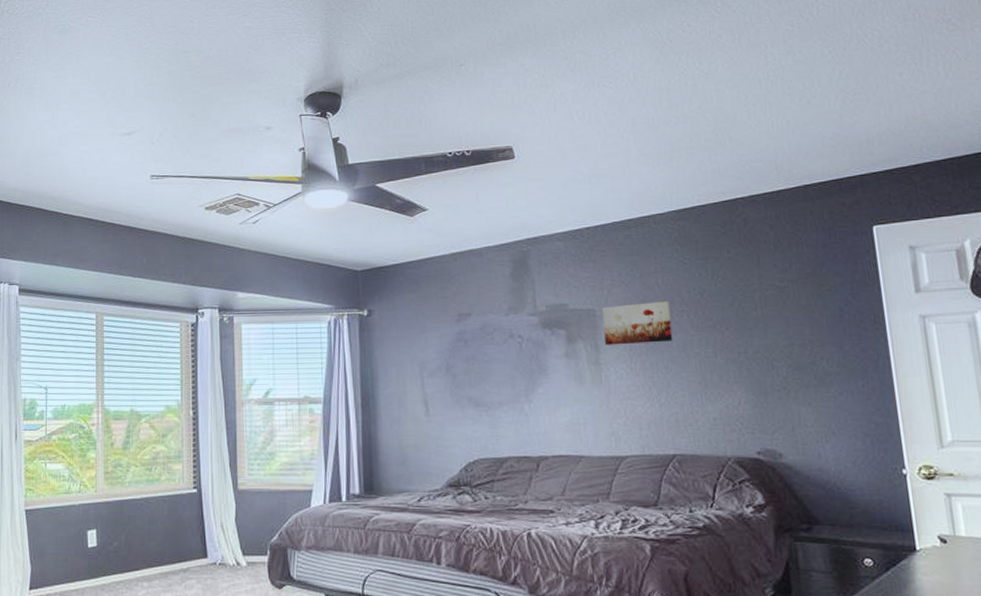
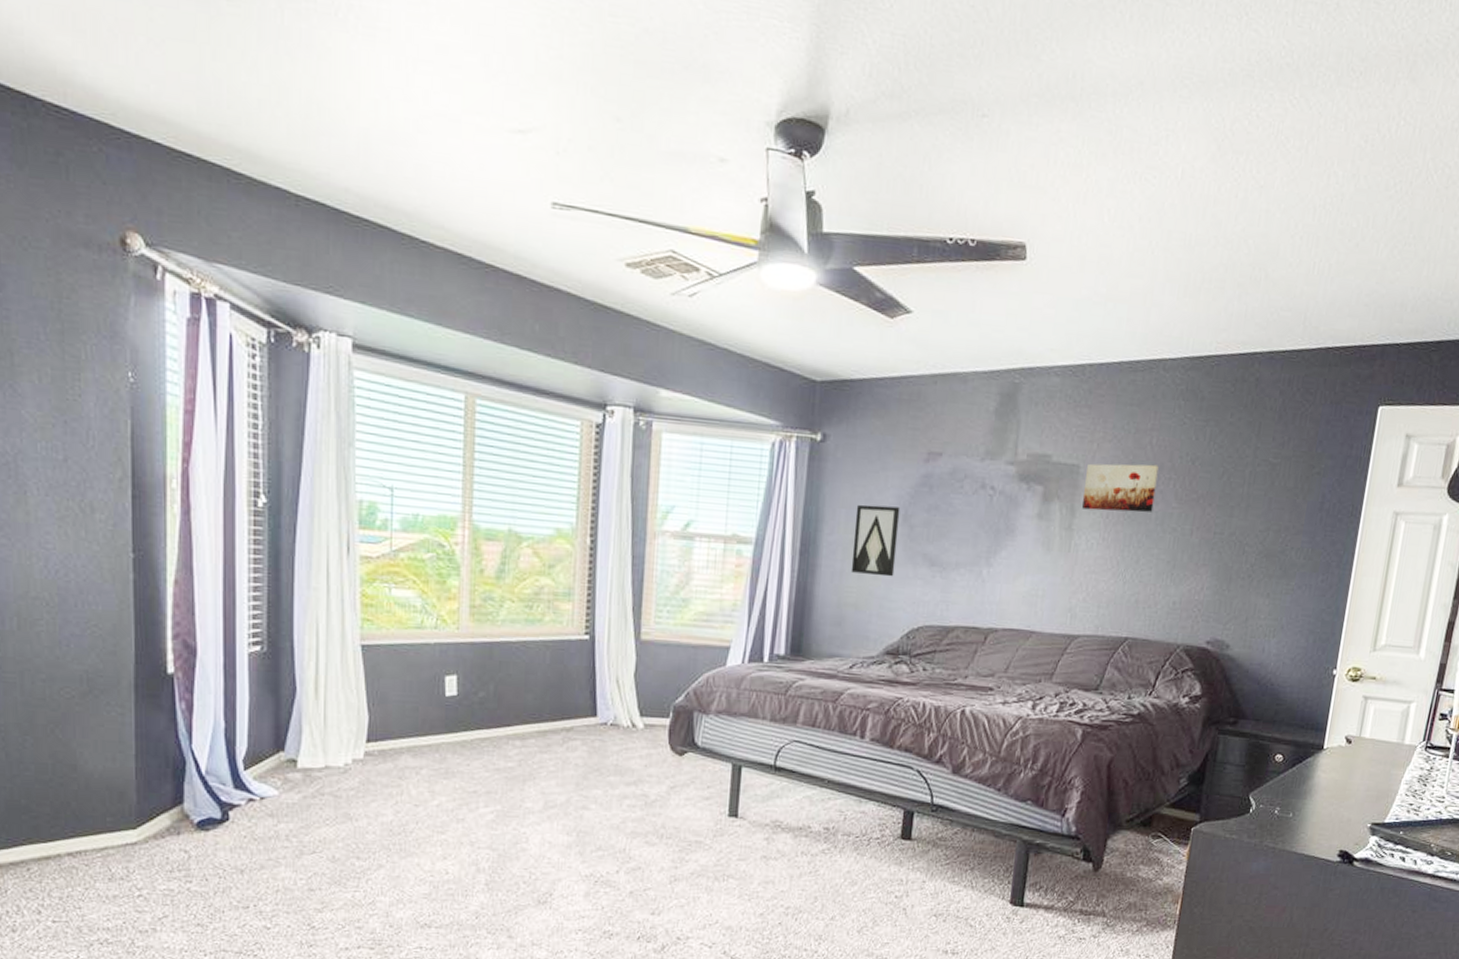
wall art: none [404,361,445,420] -> present [850,504,901,577]

